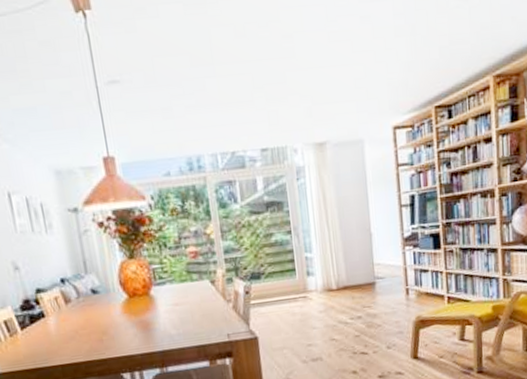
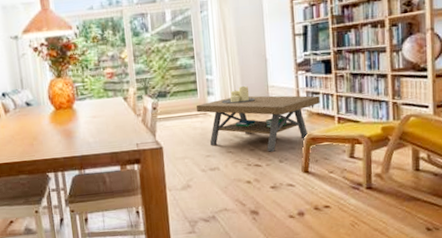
coffee table: none [295,264,429,338] -> present [197,85,320,152]

